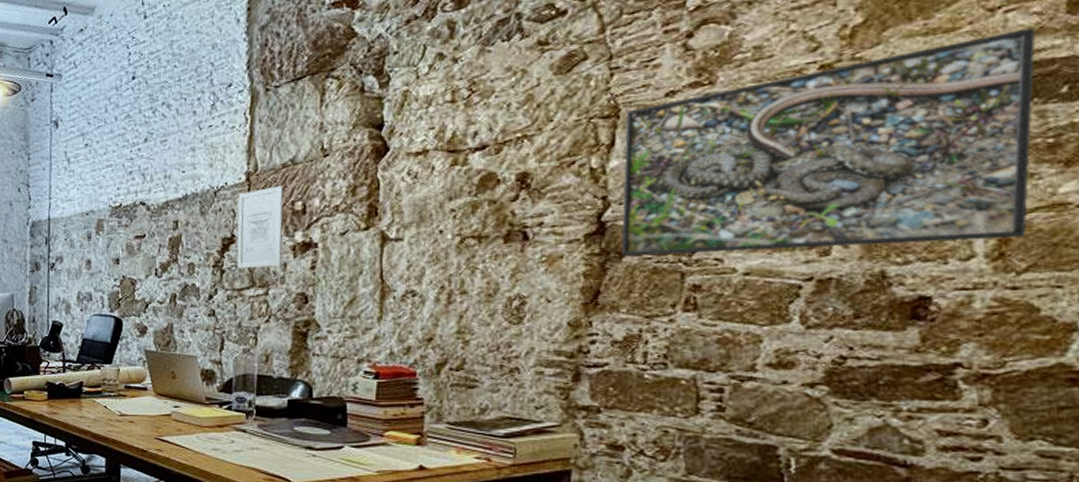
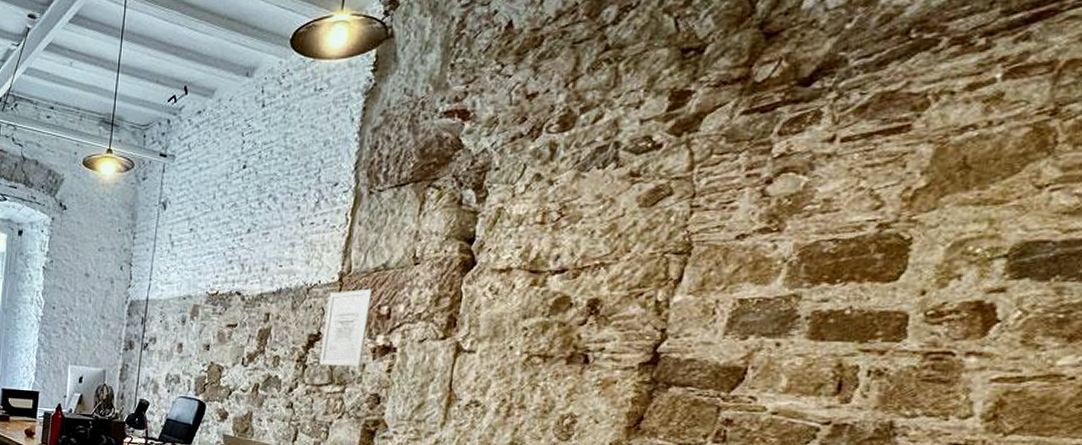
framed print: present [621,27,1036,257] -> none [669,208,1074,403]

